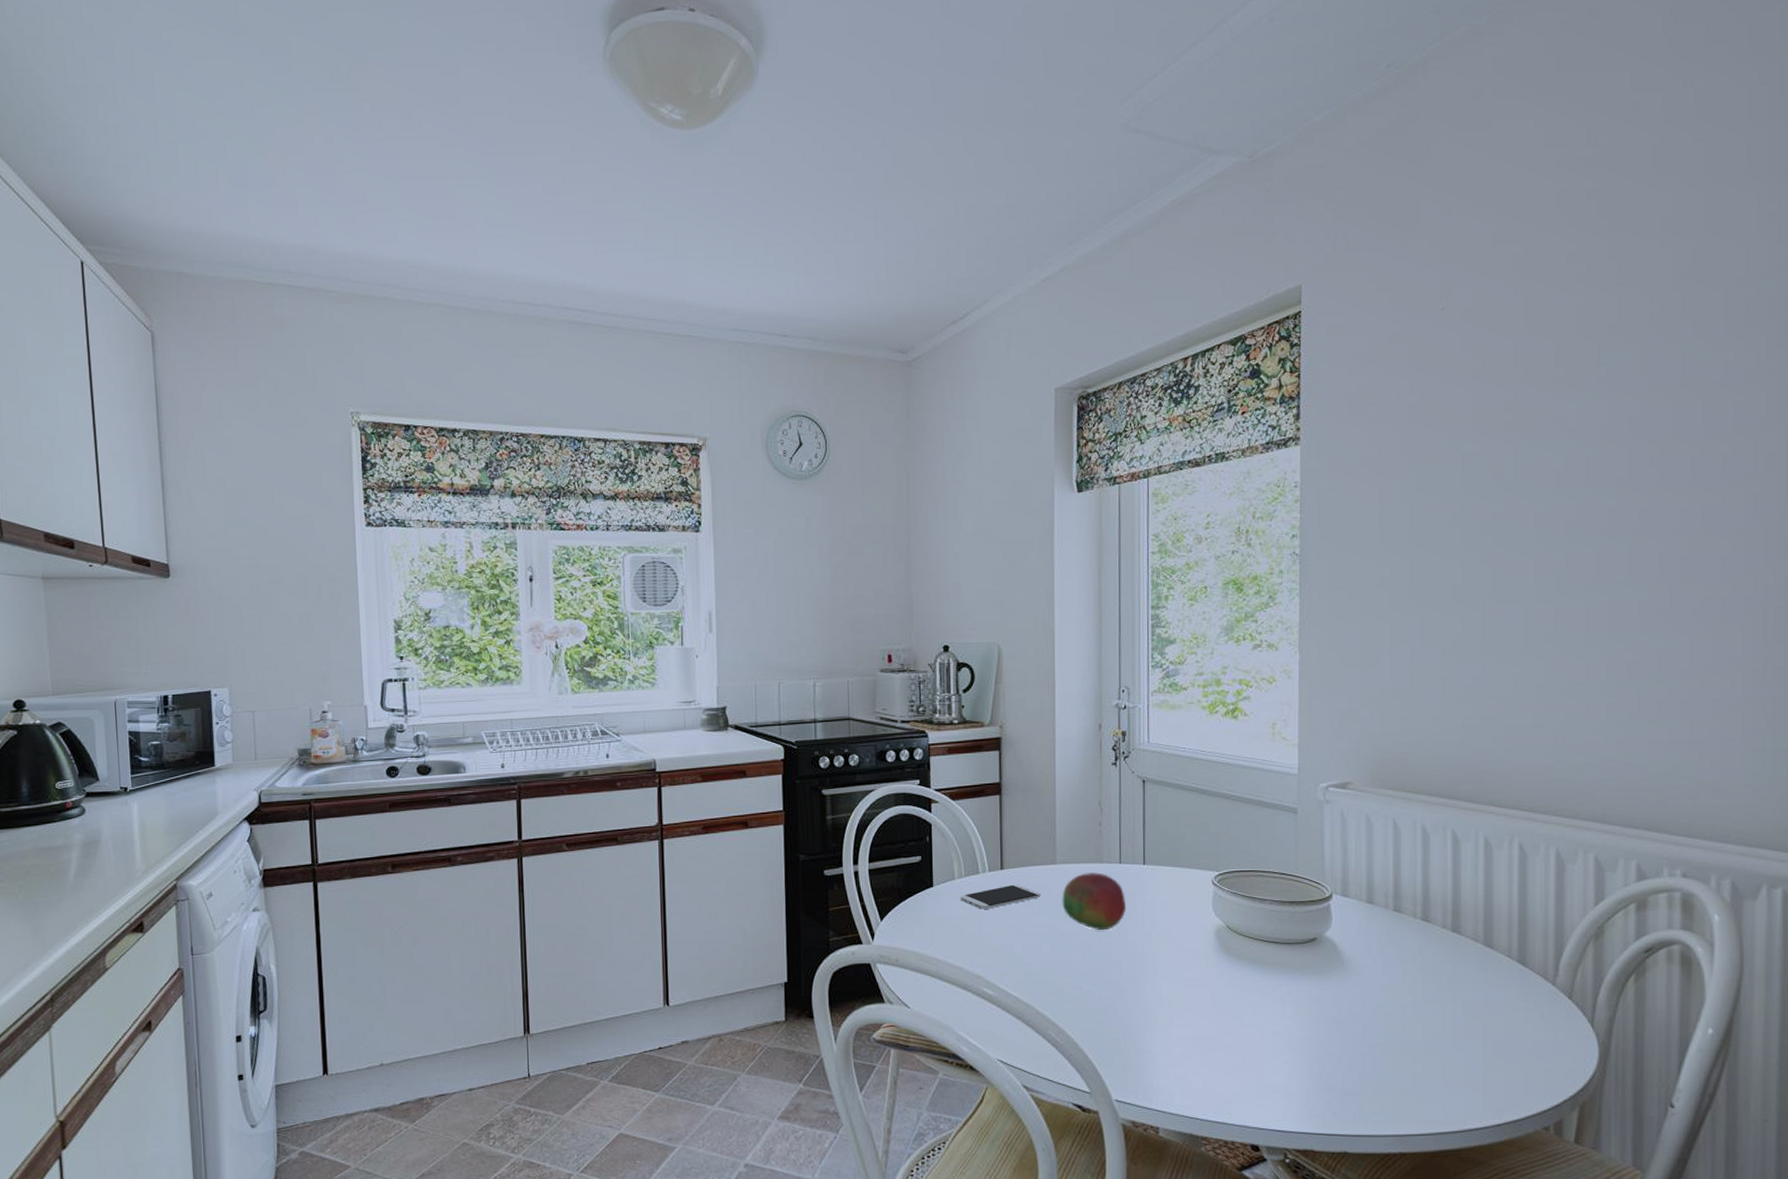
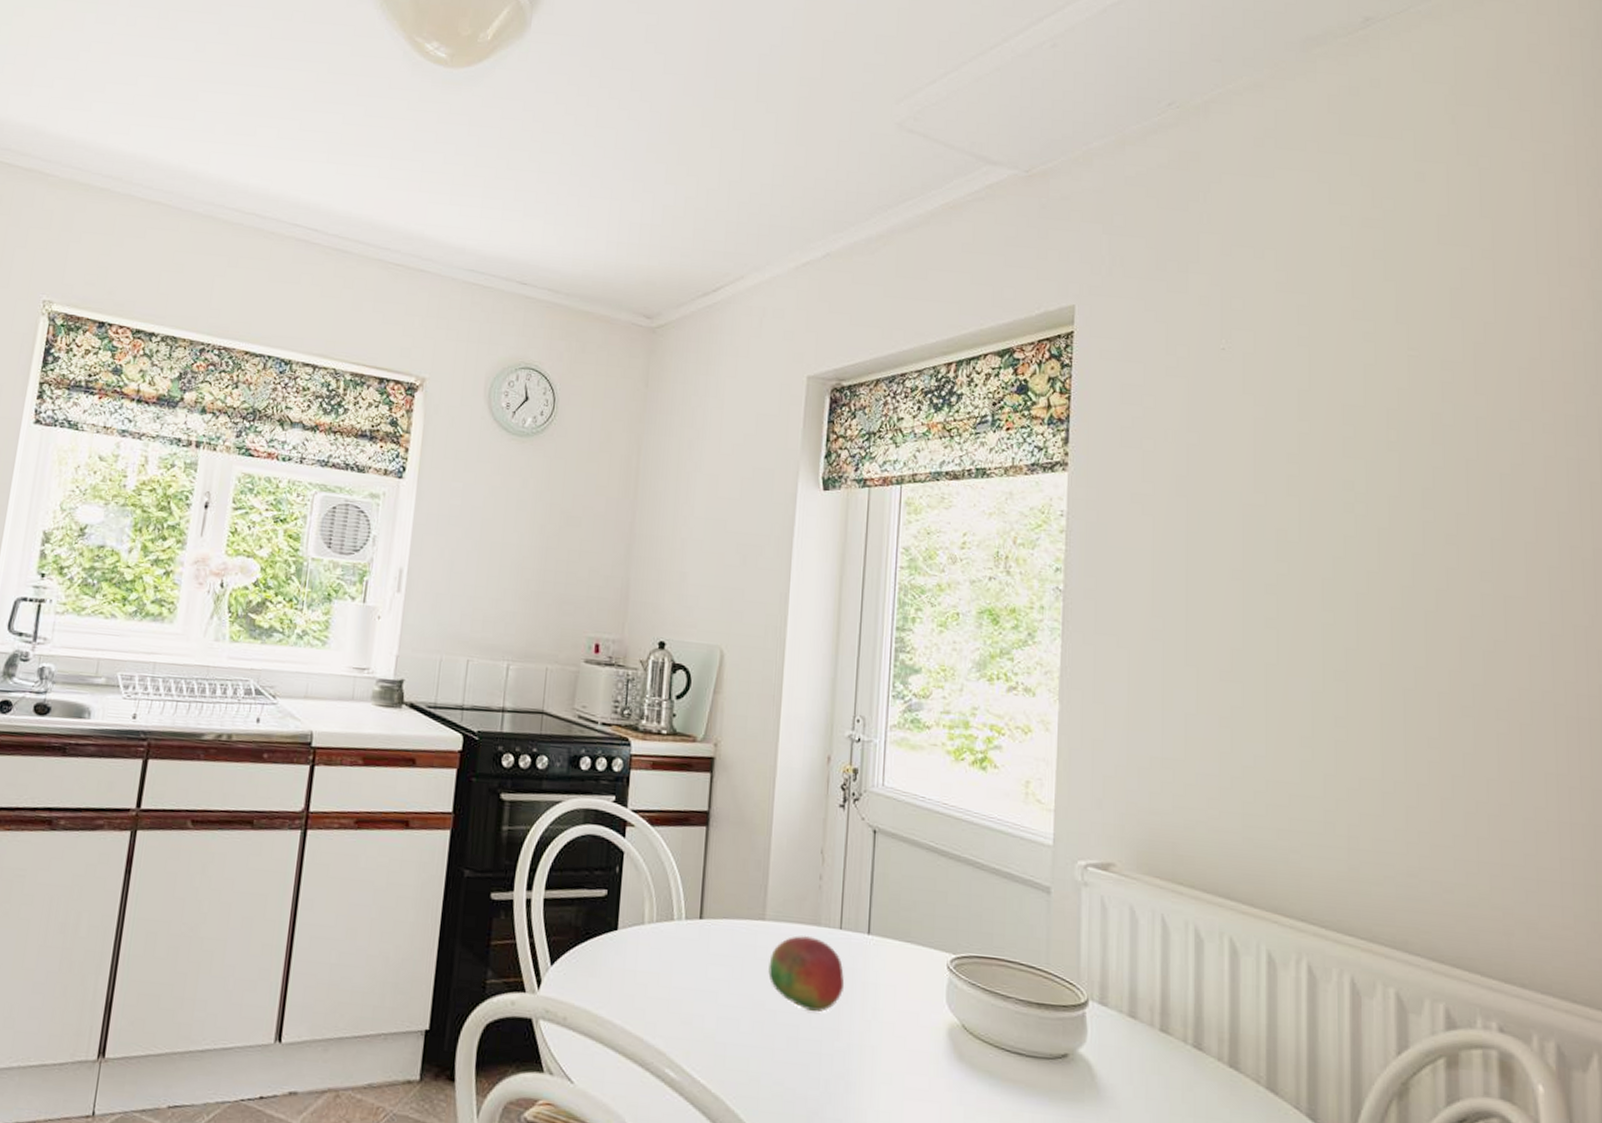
smartphone: present [960,884,1041,909] -> none [649,939,744,967]

